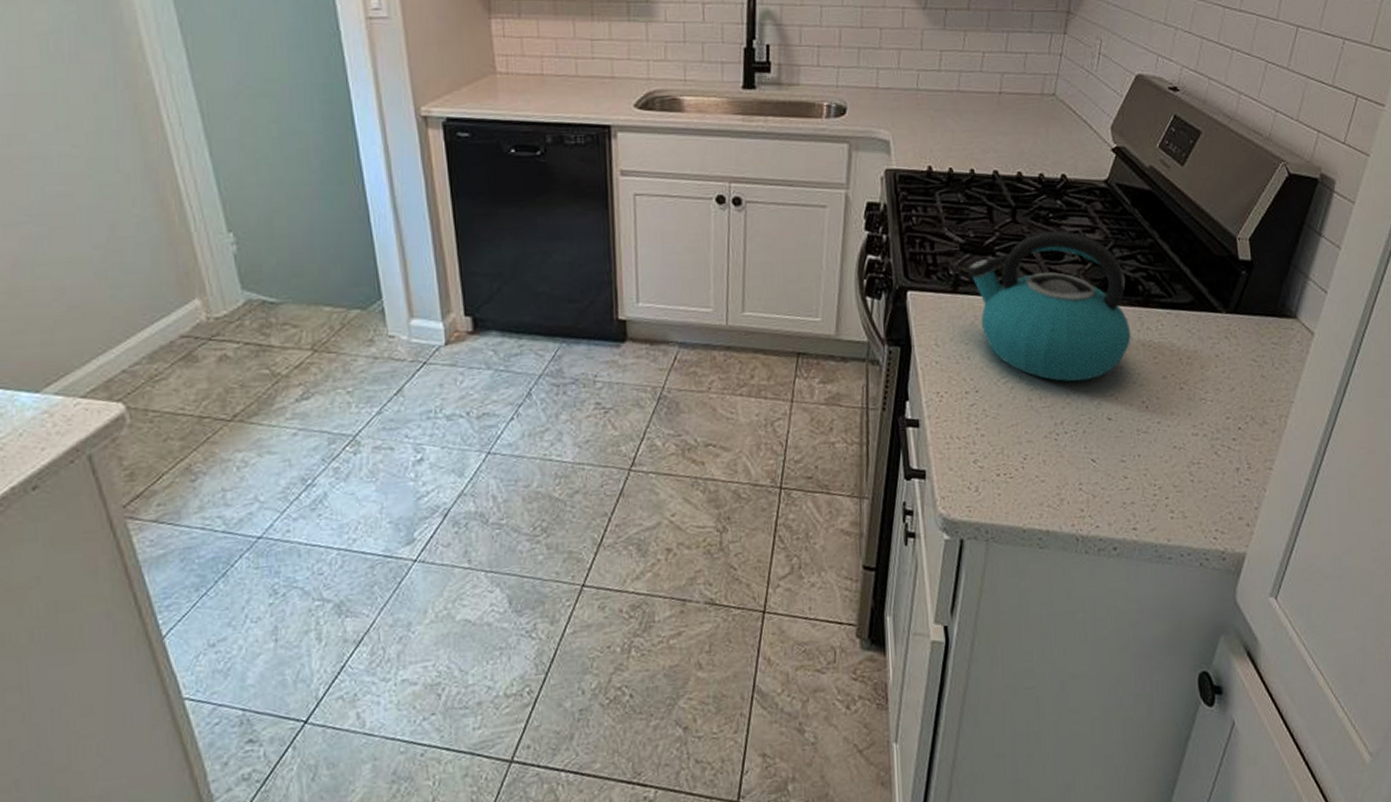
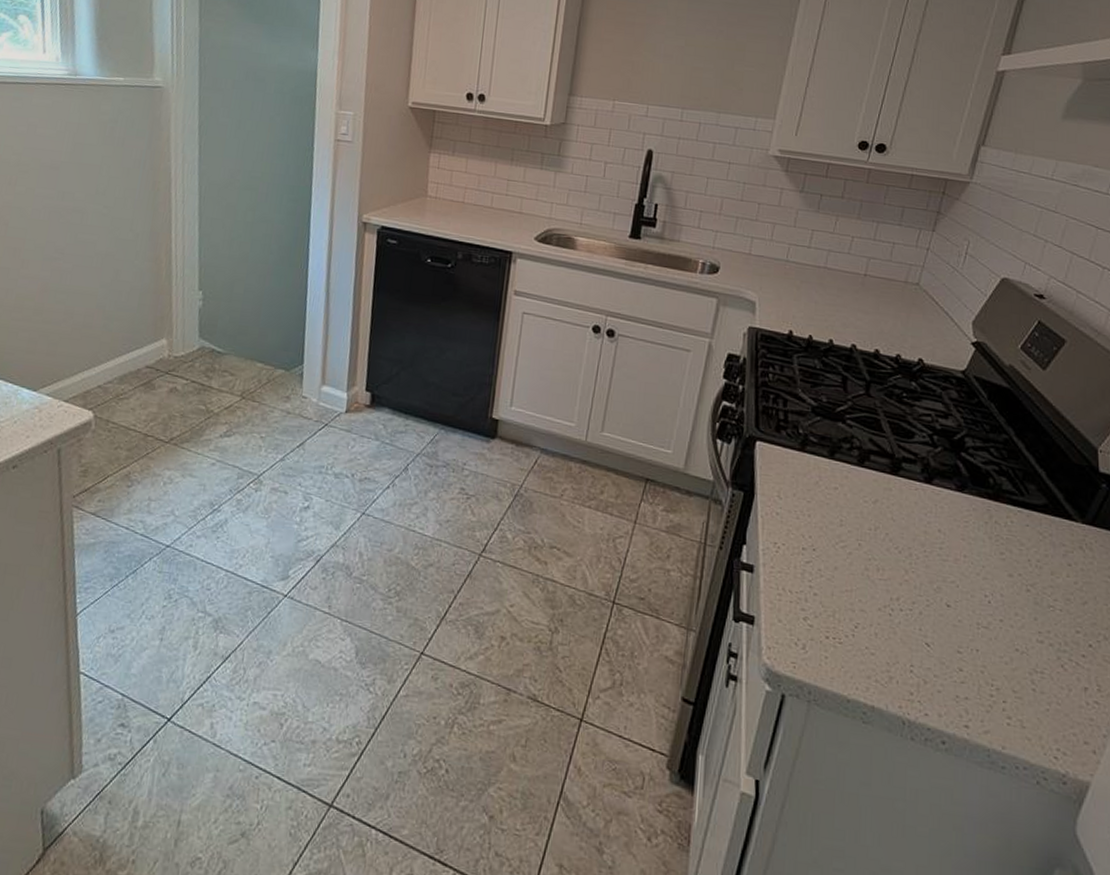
kettle: present [967,230,1131,382] -> none [816,409,978,562]

